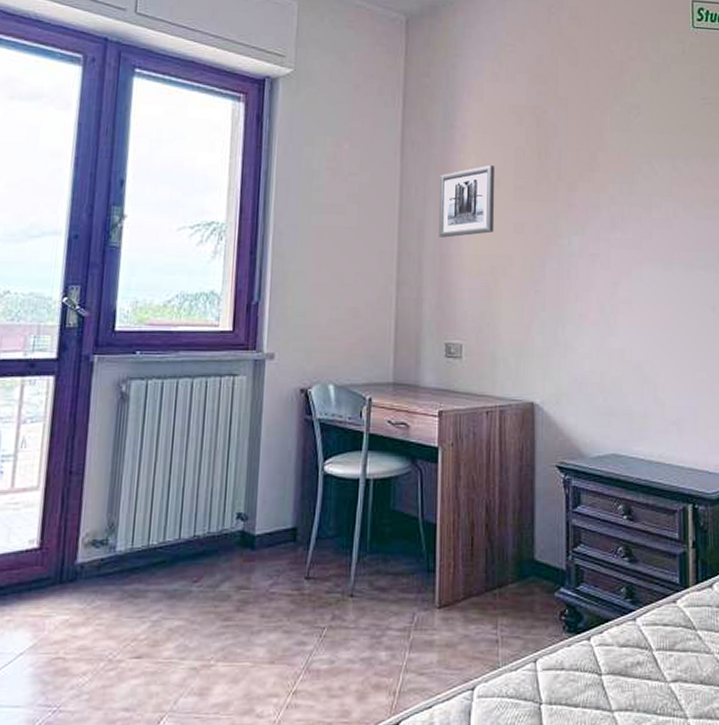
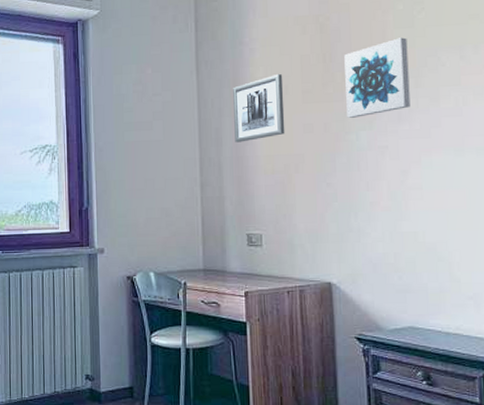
wall art: none [560,140,623,221] -> present [344,37,411,118]

